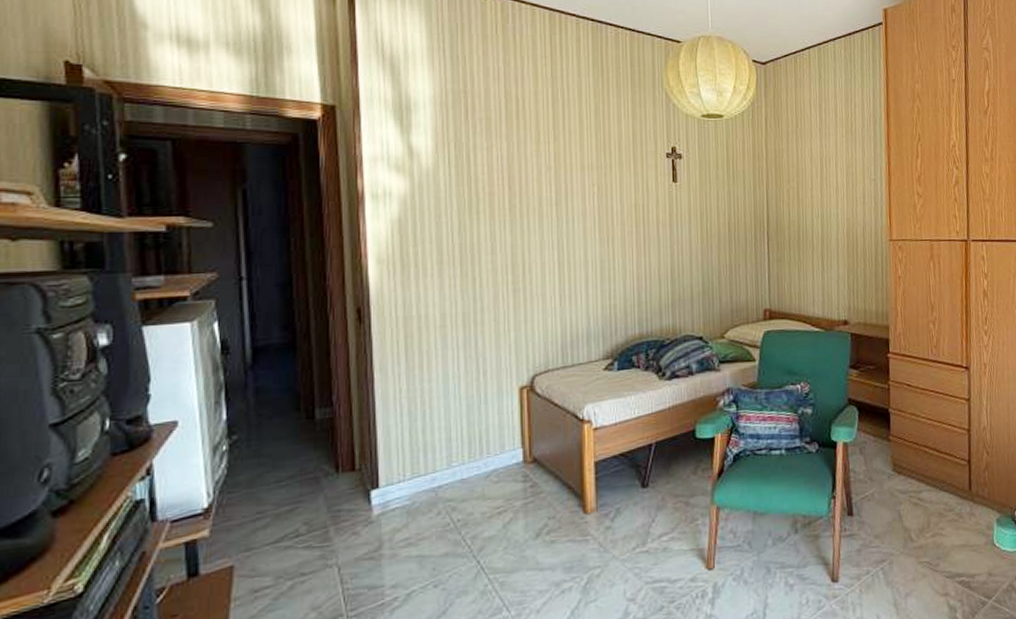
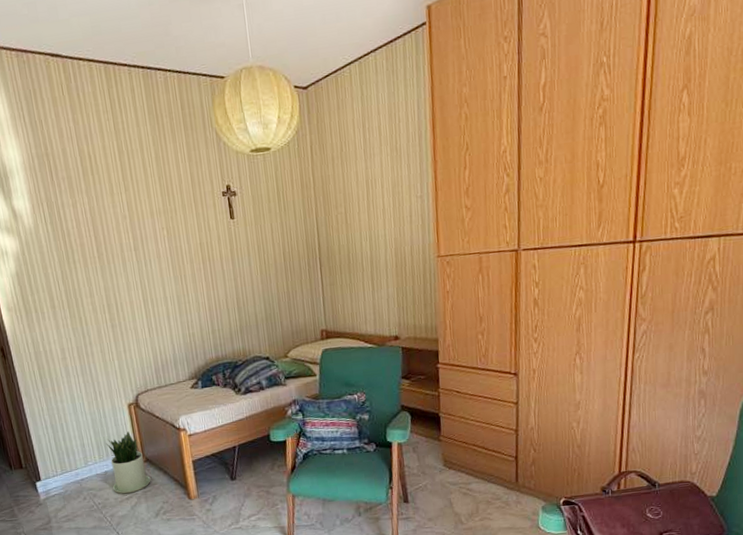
planter: none [481,422,536,507] -> present [106,431,151,494]

